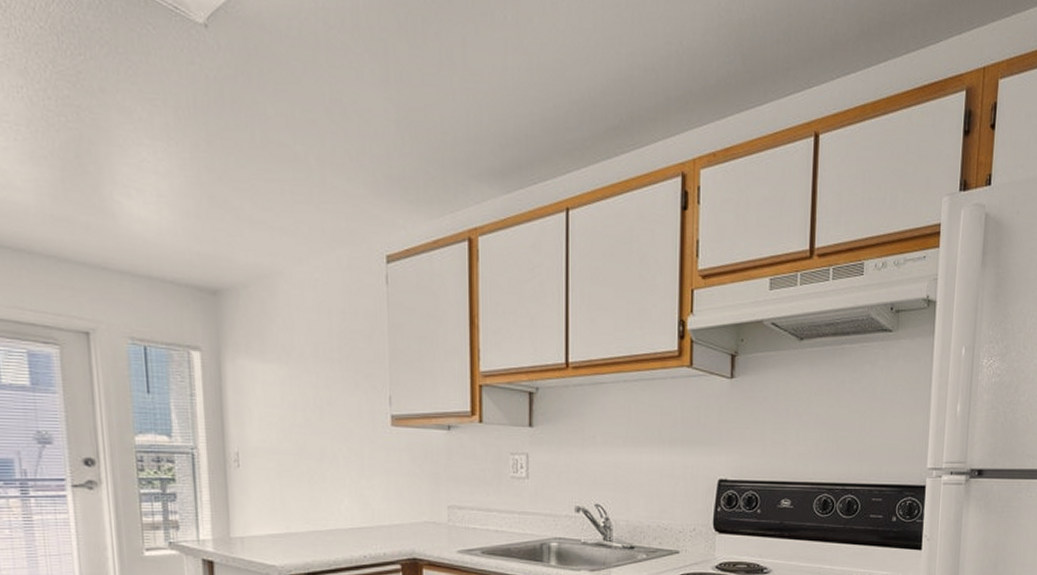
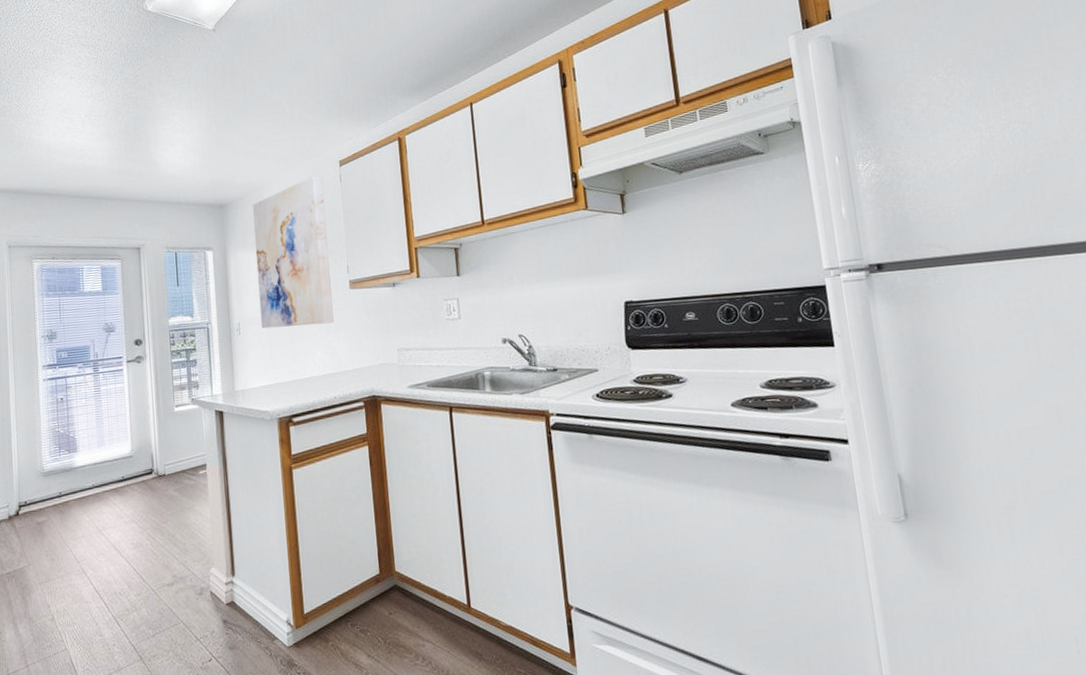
wall art: none [259,269,368,466] -> present [252,175,334,329]

